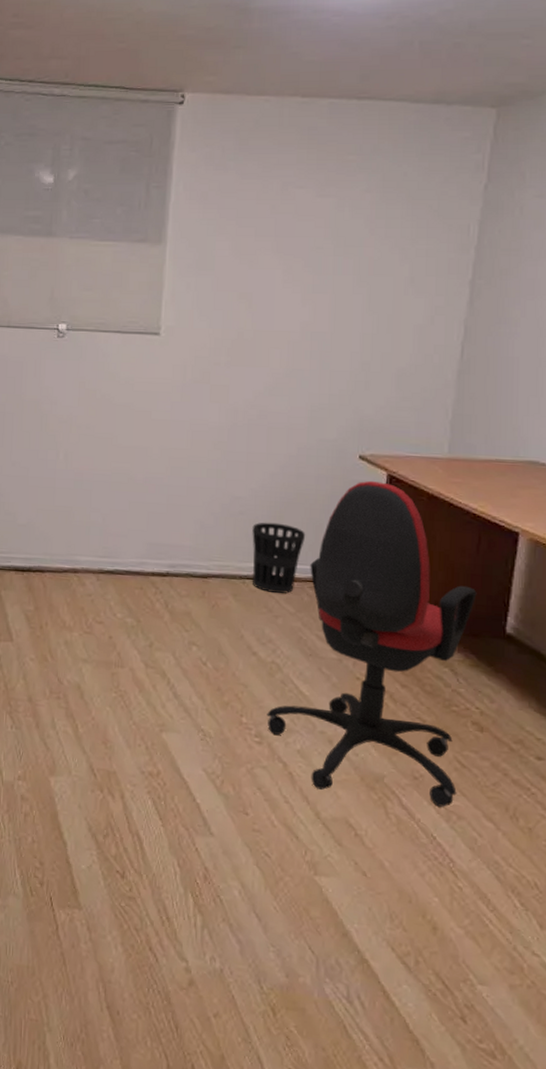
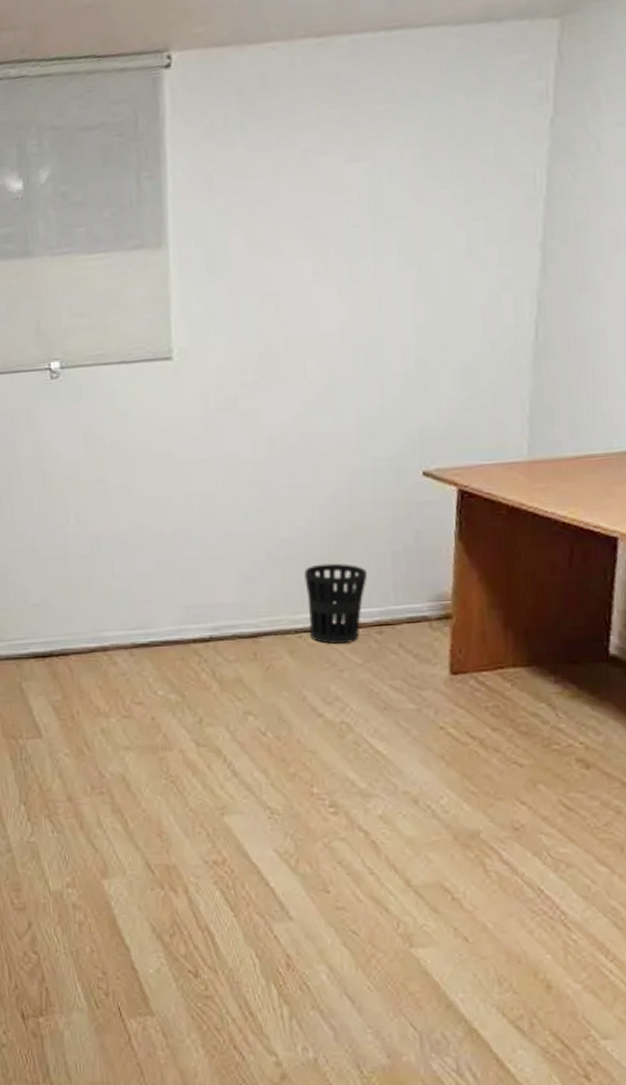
office chair: present [267,480,477,807] -> none [340,499,573,857]

